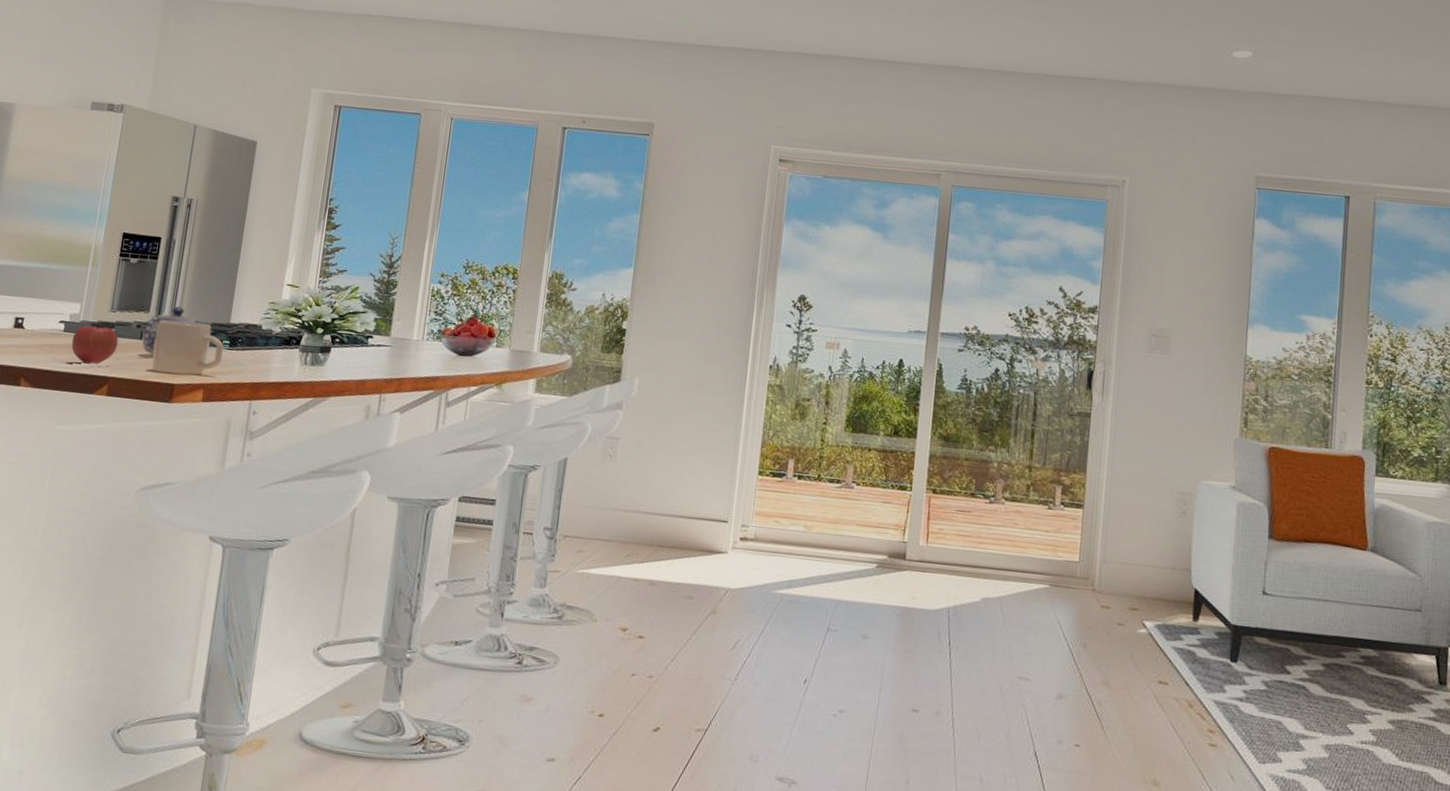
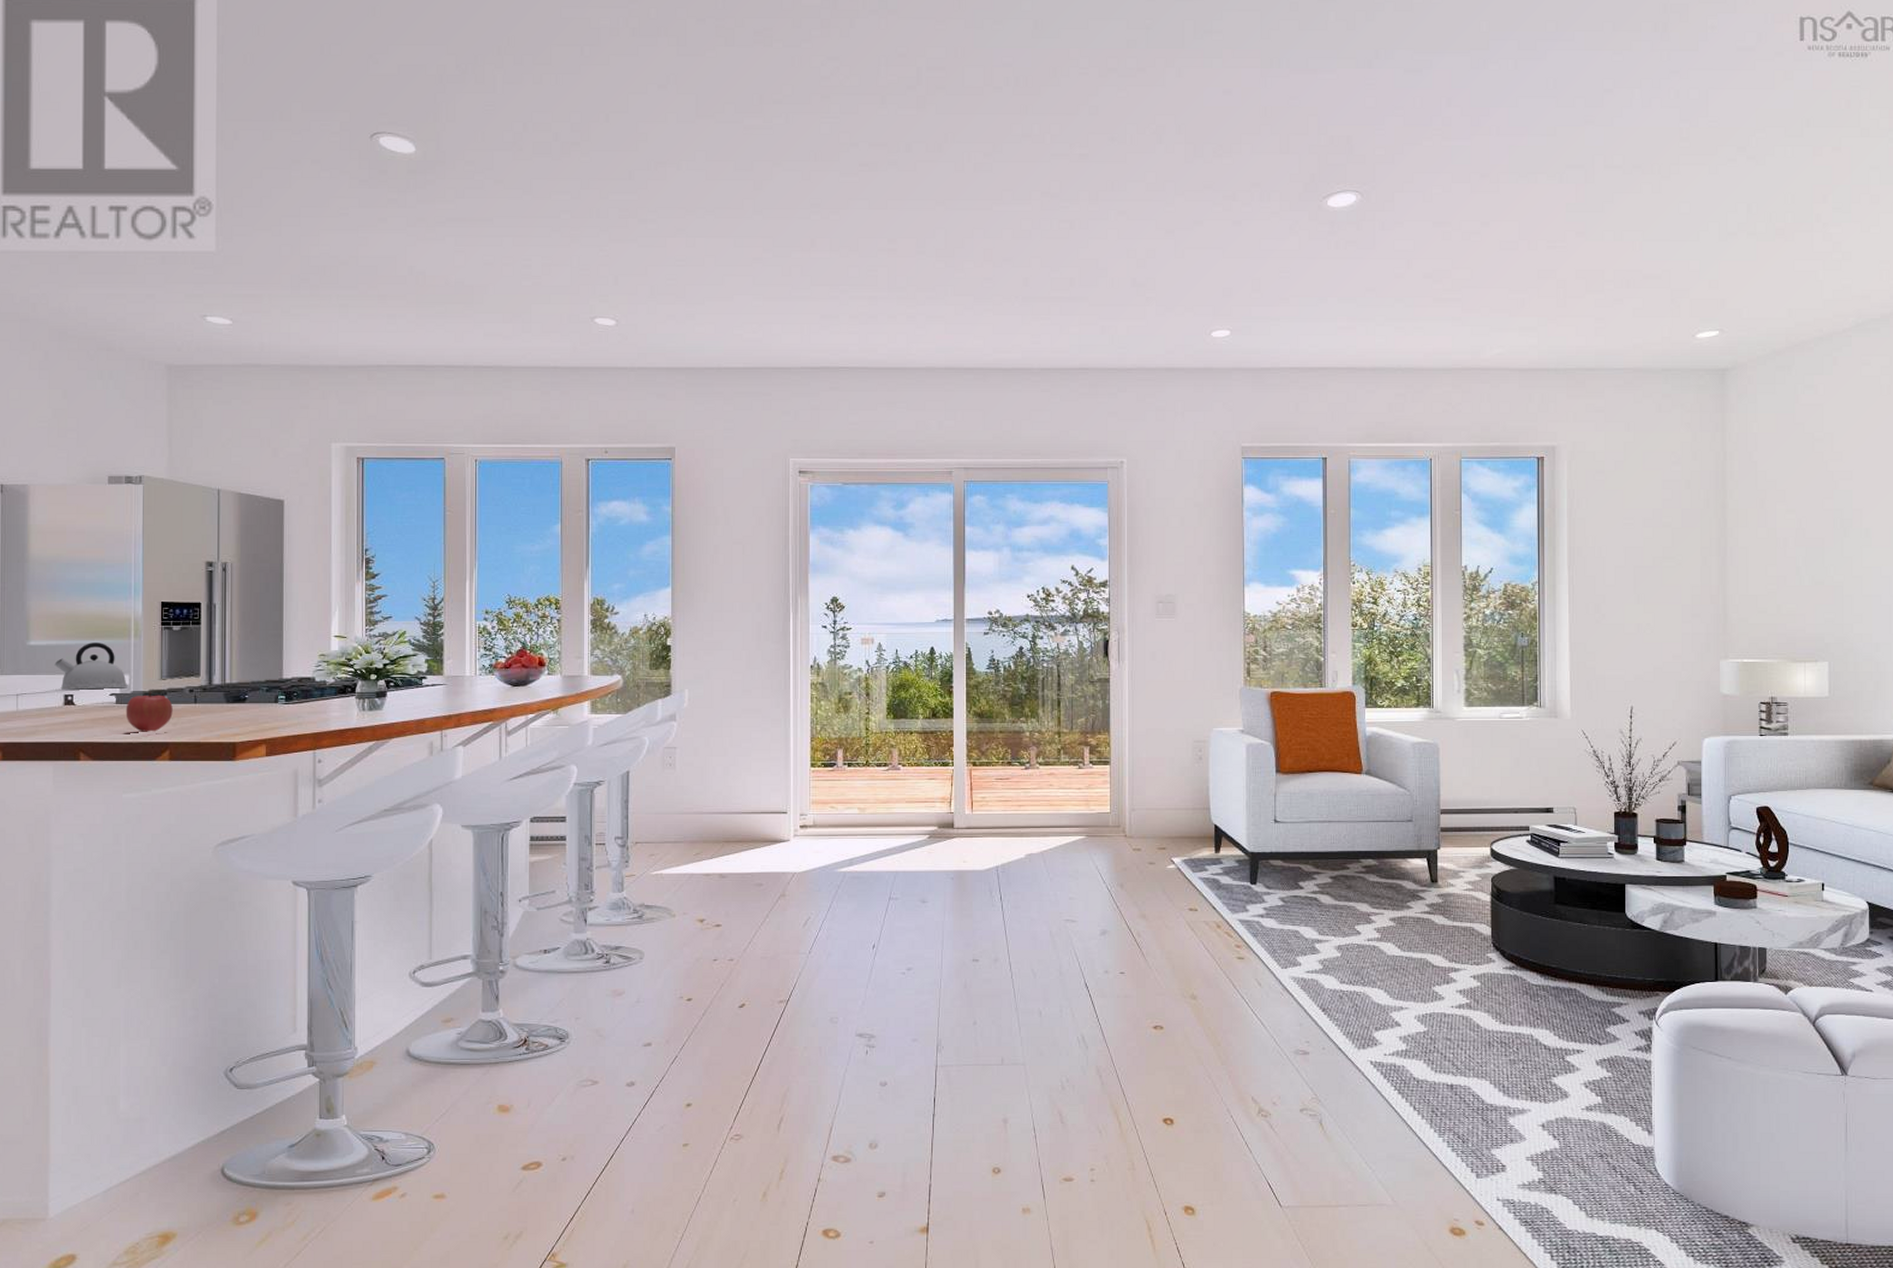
kettle: none [10,267,78,316] -> present [54,643,128,690]
teapot: present [141,306,202,357] -> none [197,668,254,719]
mug: present [151,319,224,375] -> none [209,681,279,732]

